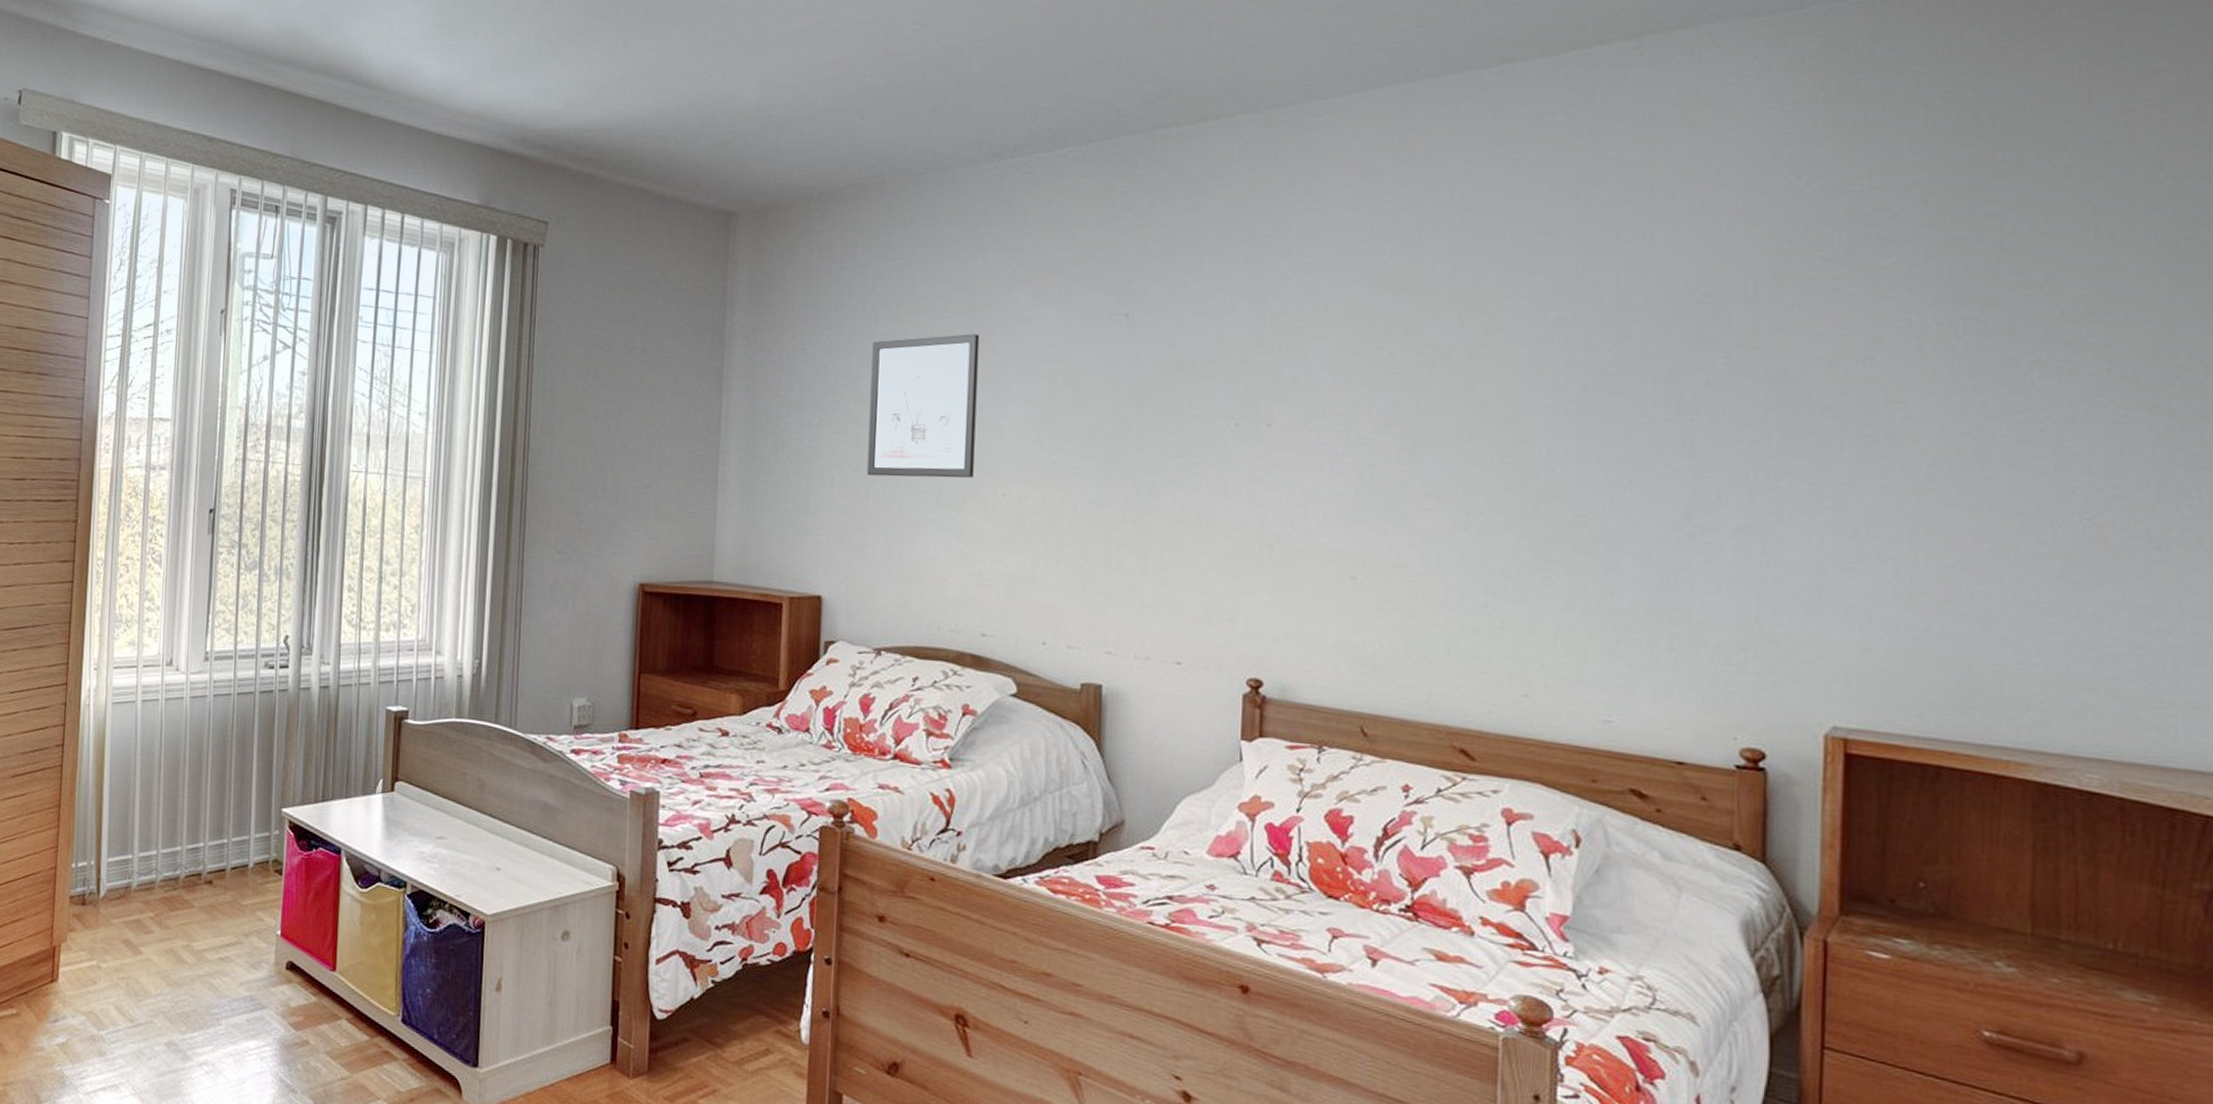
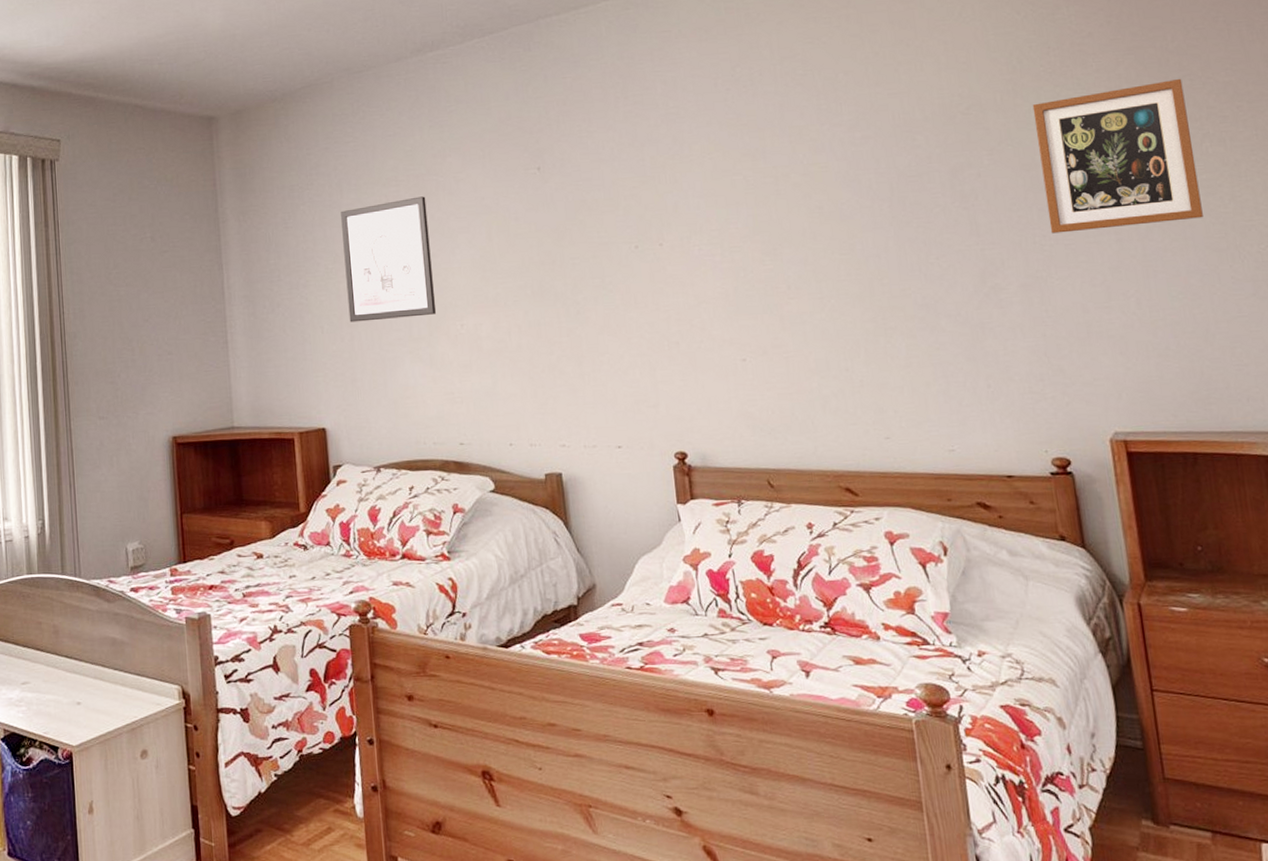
picture frame: none [1792,284,2015,470] -> present [1032,78,1203,234]

